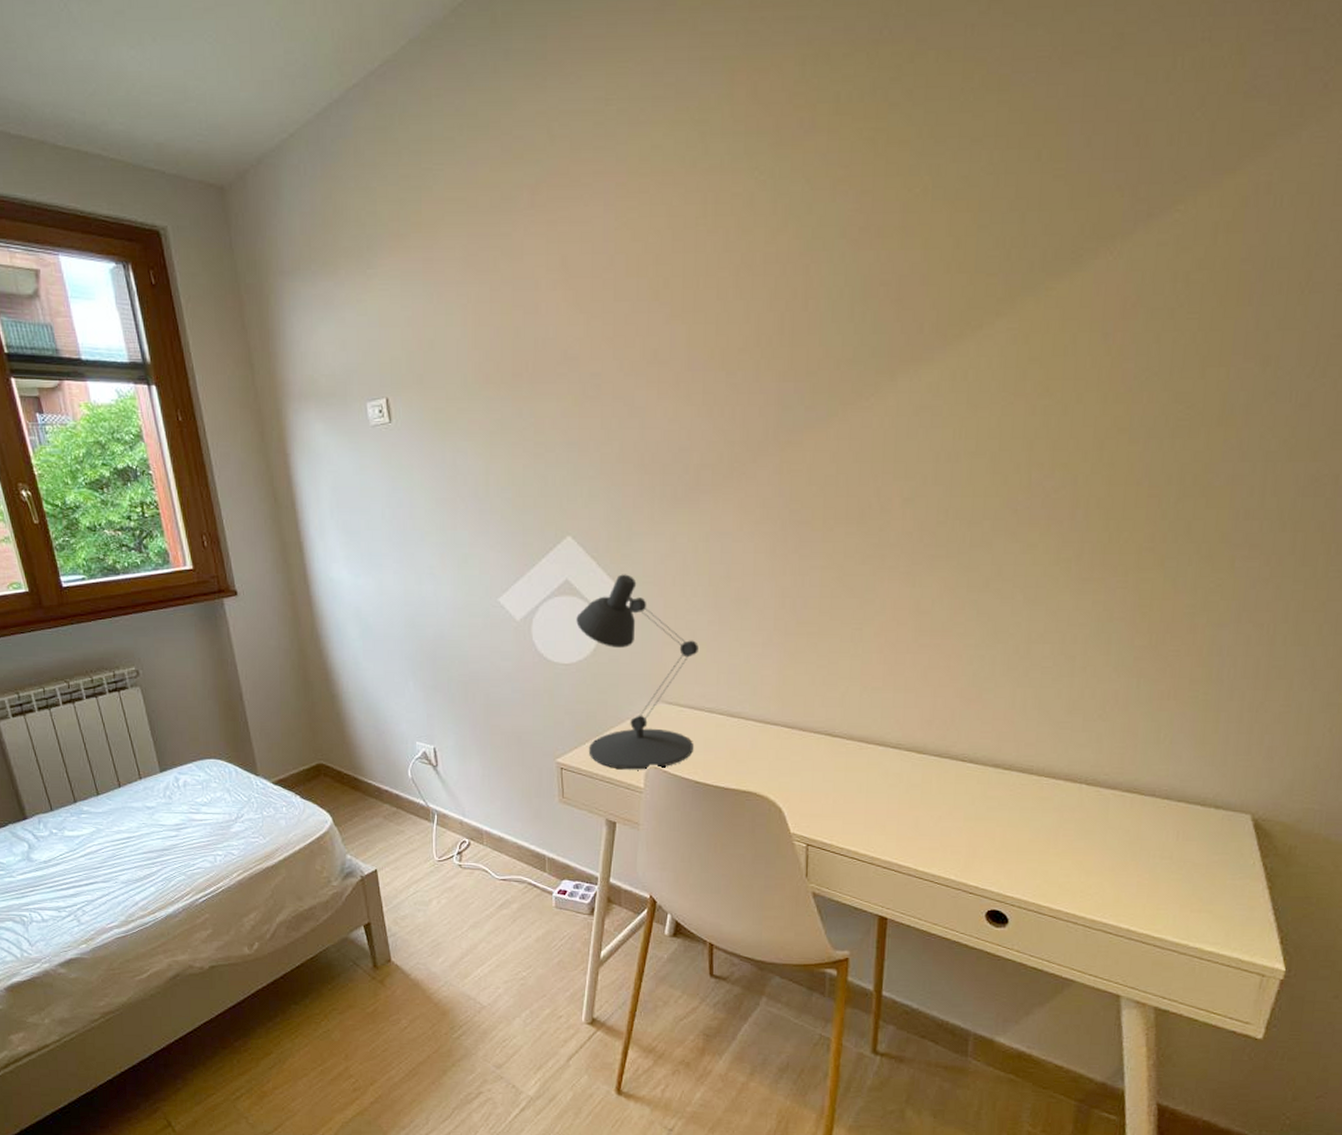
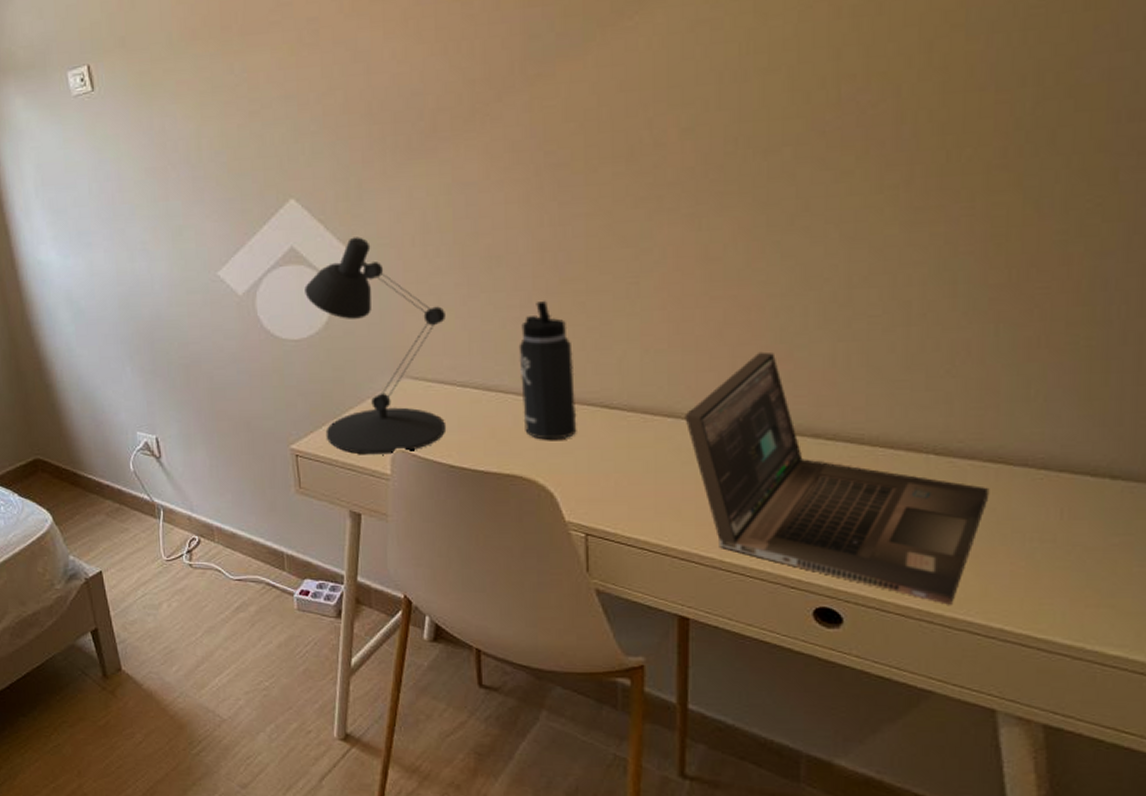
thermos bottle: none [759,639,805,762] -> present [518,300,577,440]
laptop: none [893,693,1126,909] -> present [685,351,990,605]

